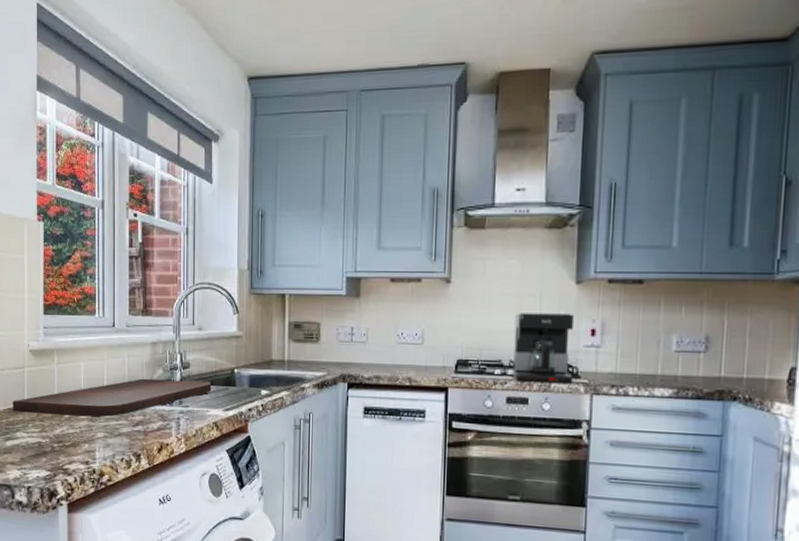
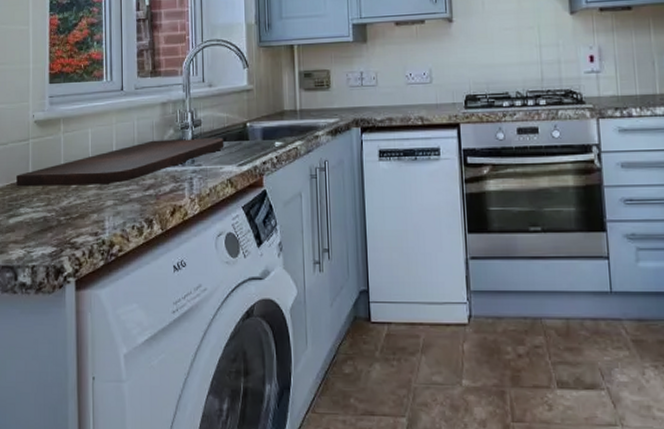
coffee maker: present [511,313,575,385] -> none [517,43,579,113]

